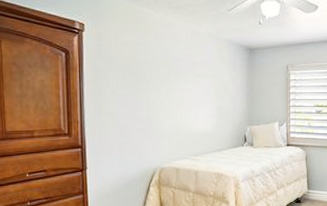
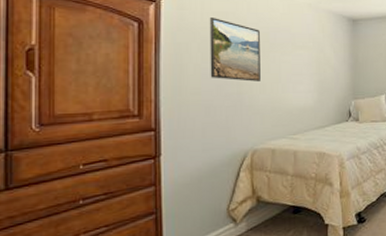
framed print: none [123,48,167,107] -> present [209,18,261,82]

